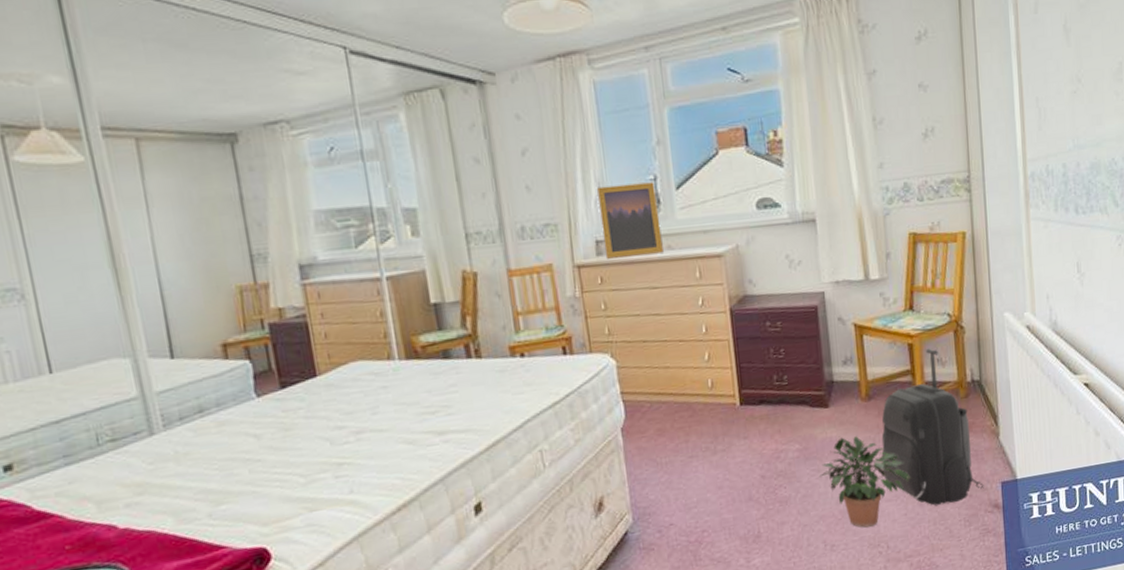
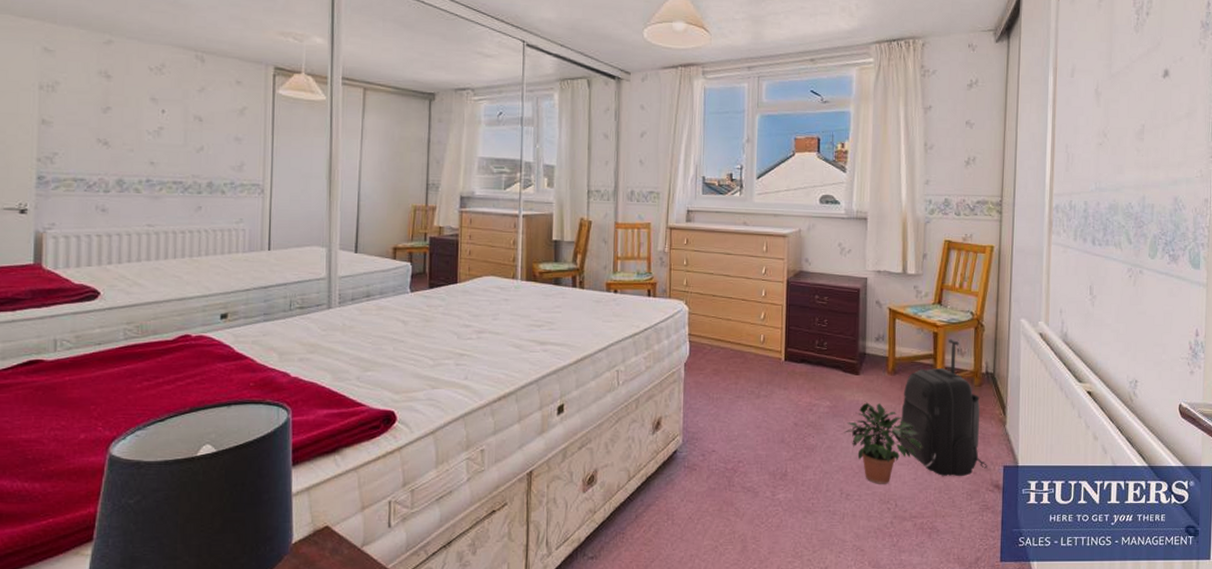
picture frame: present [597,182,663,259] -> none [693,168,741,227]

